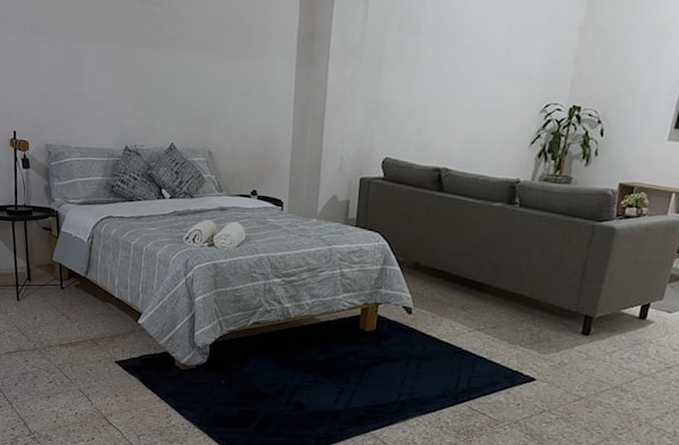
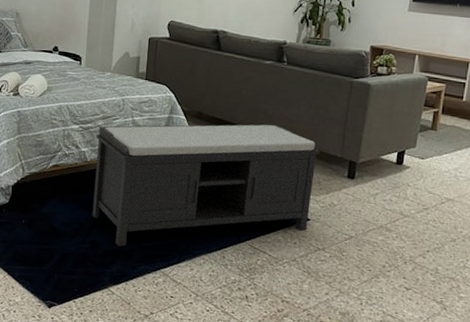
bench: none [296,275,552,408] -> present [92,124,320,247]

